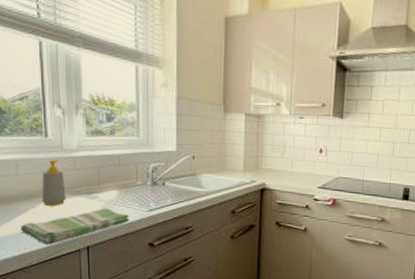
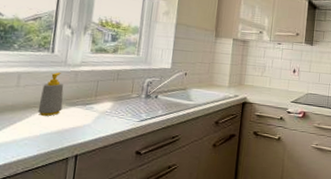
dish towel: present [21,208,129,245] -> none [11,118,121,154]

